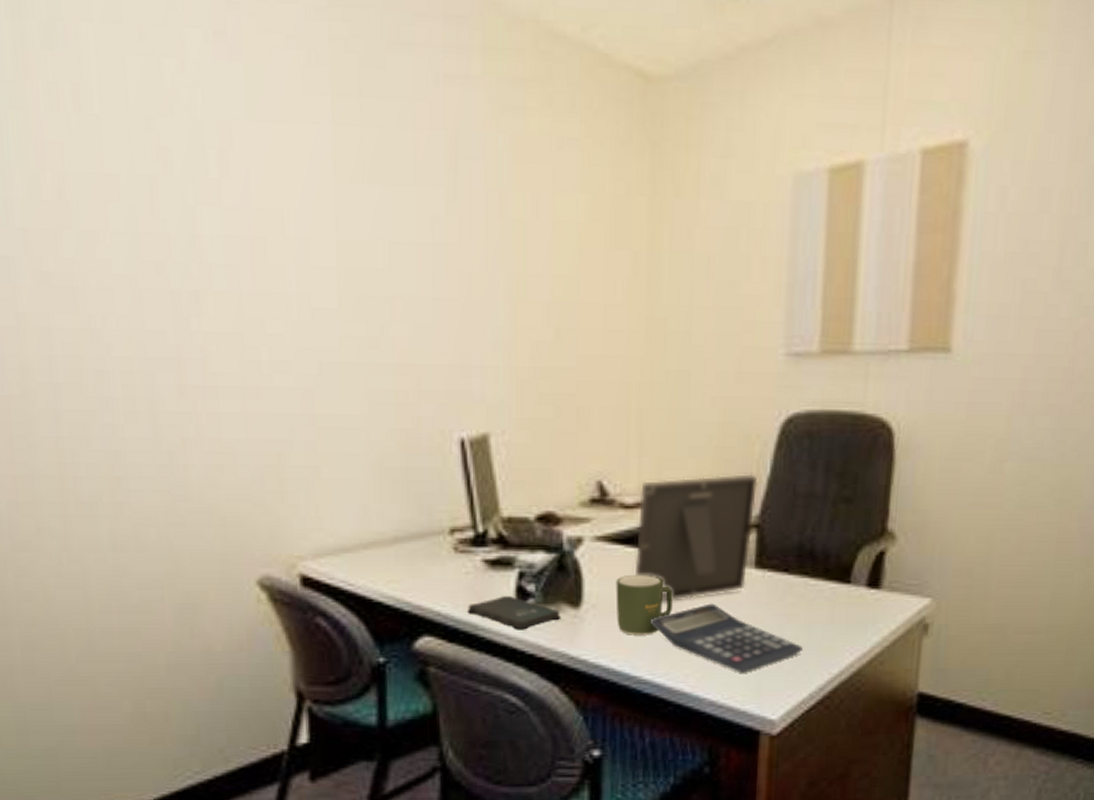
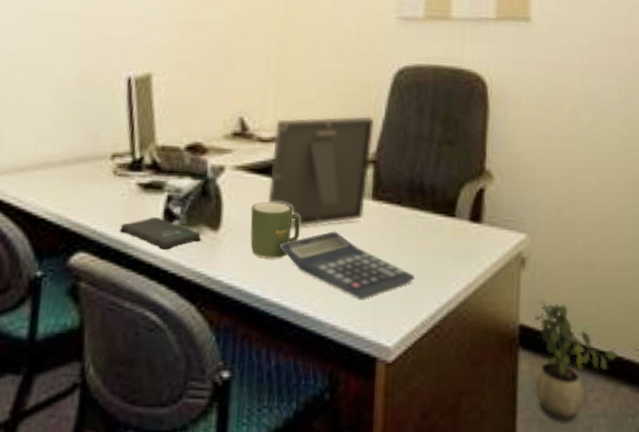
potted plant: none [930,667,1024,786] -> present [534,300,617,422]

